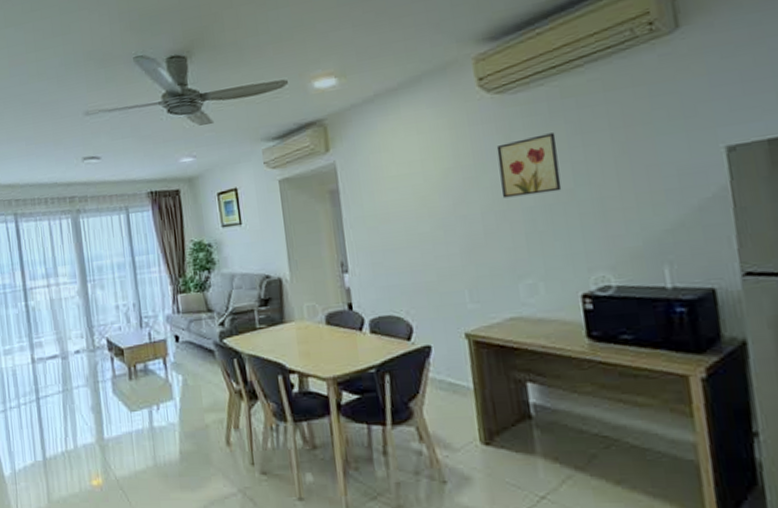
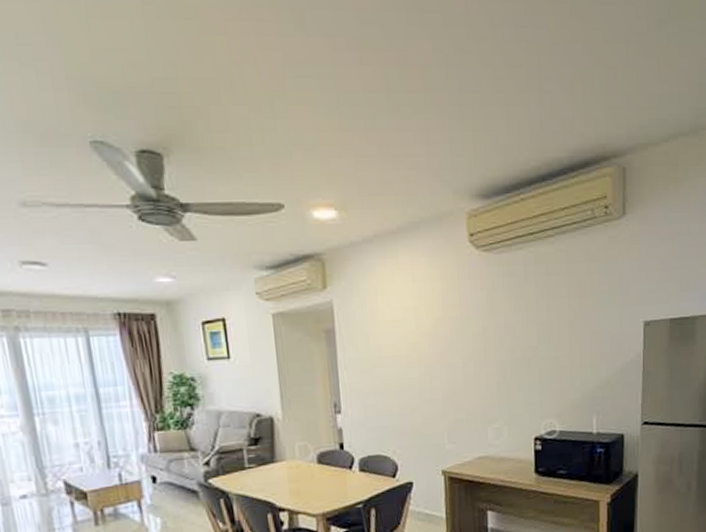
wall art: present [496,132,562,198] -> none [480,294,528,351]

